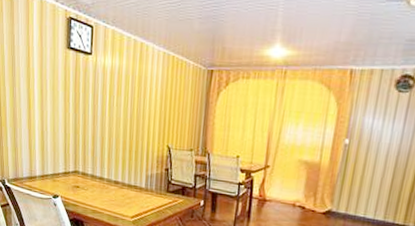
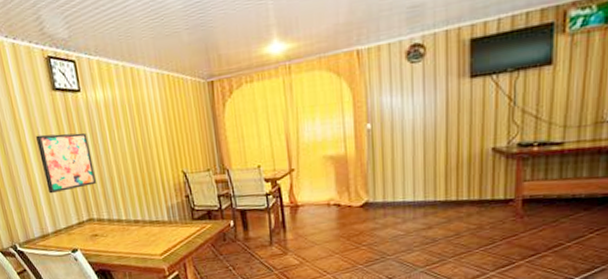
wall art: none [43,86,89,141] -> present [35,132,97,194]

